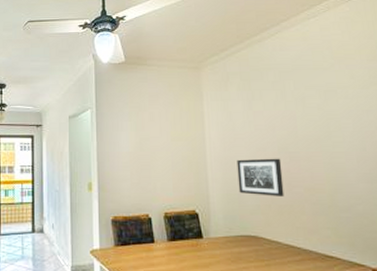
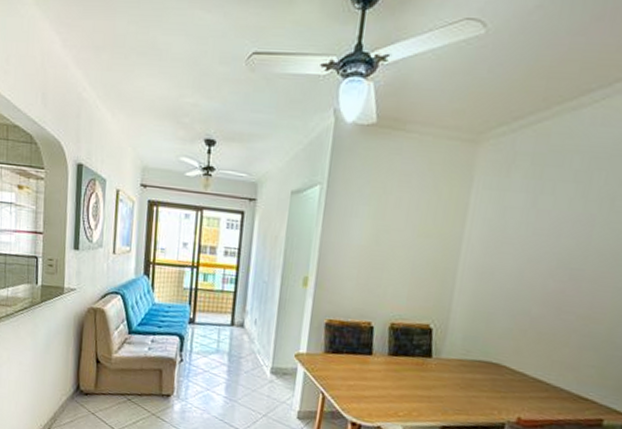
wall art: present [236,158,285,197] -> none [490,270,557,322]

